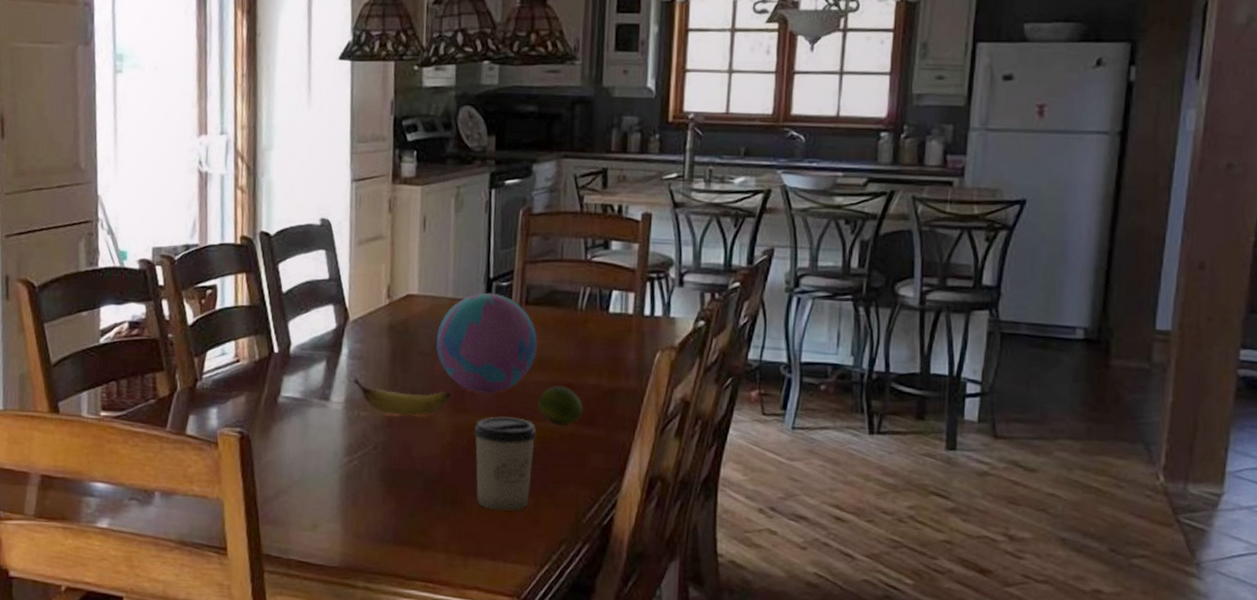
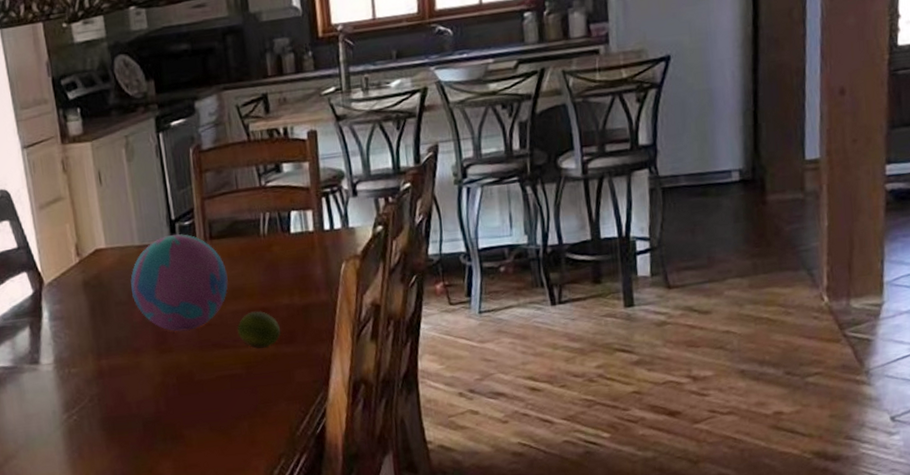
banana: present [353,378,451,417] -> none [58,335,154,367]
cup: present [474,416,537,511] -> none [181,348,244,439]

